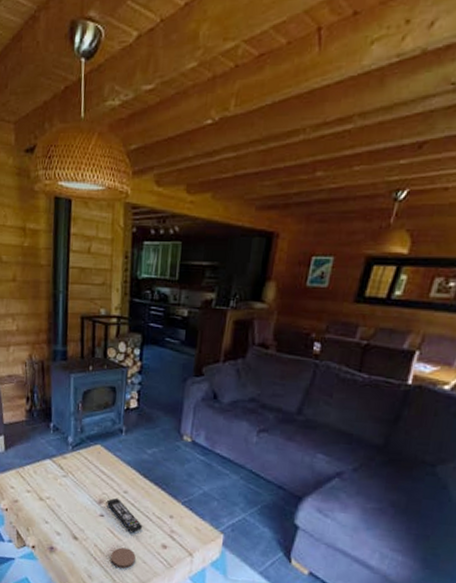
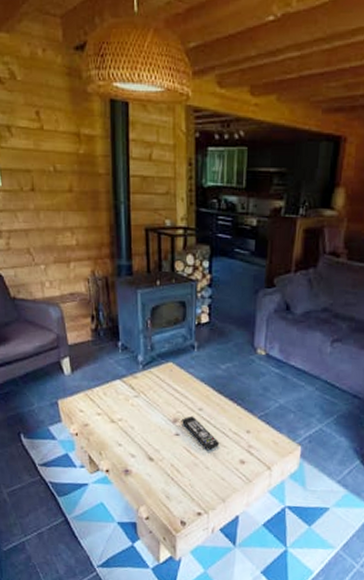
coaster: present [110,547,136,569] -> none [188,465,214,487]

